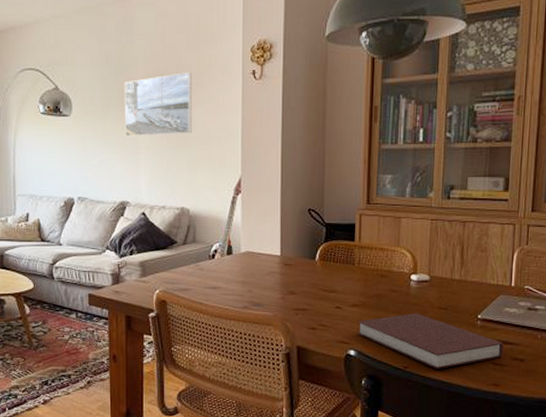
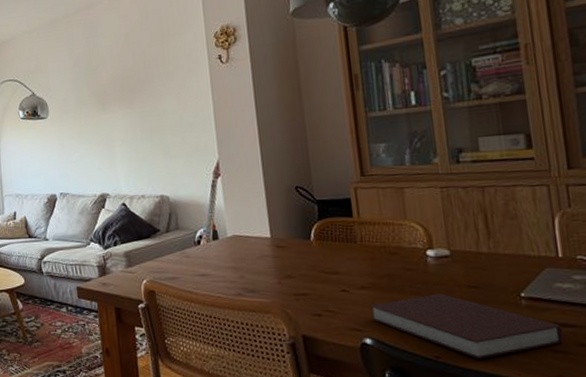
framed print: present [124,73,192,137] -> none [94,65,164,132]

